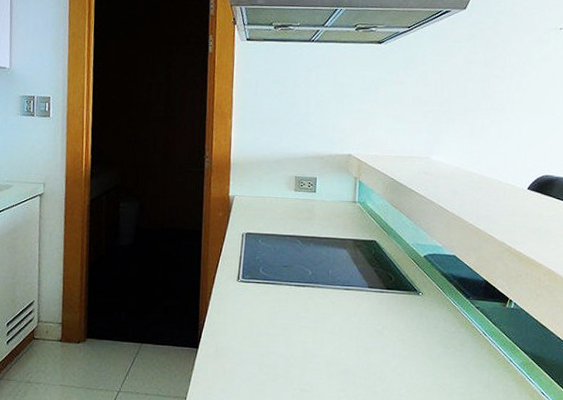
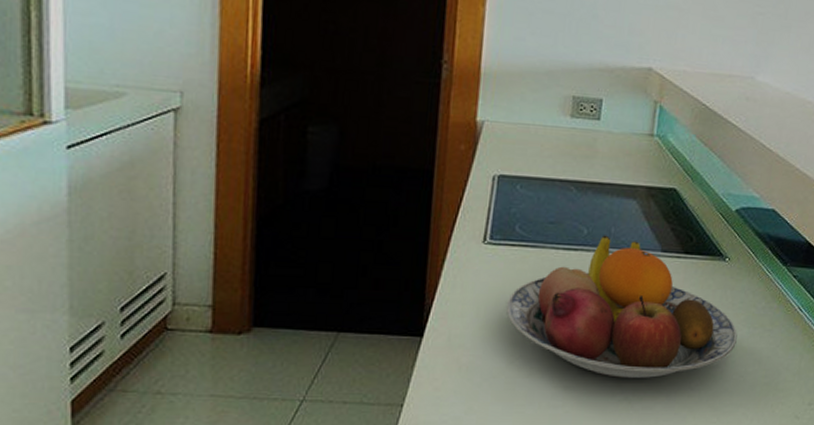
fruit bowl: none [256,275,434,385] -> present [506,235,738,378]

